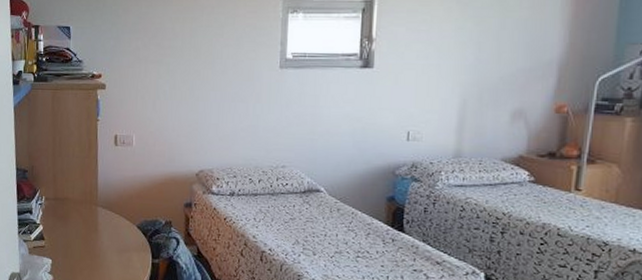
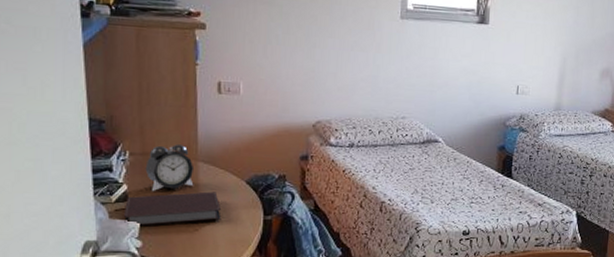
notebook: none [39,234,116,263] -> present [123,191,221,226]
alarm clock: none [56,191,95,233] -> present [145,145,195,192]

